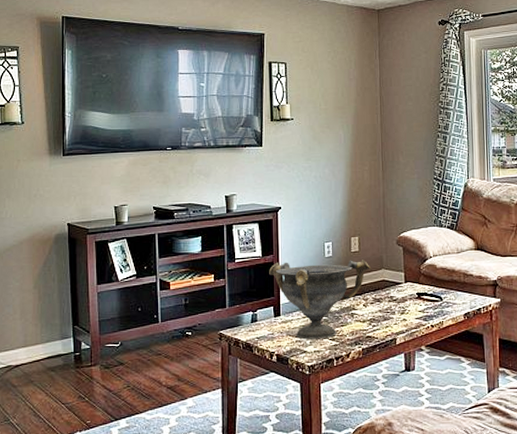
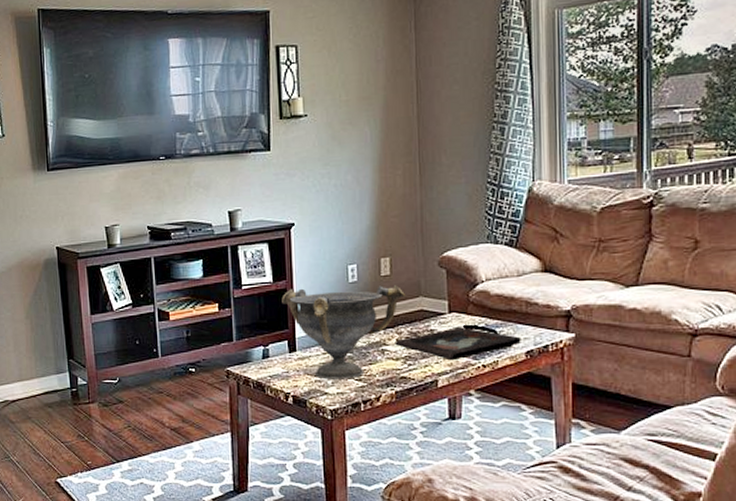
decorative tray: none [362,294,460,322] -> present [395,327,521,361]

